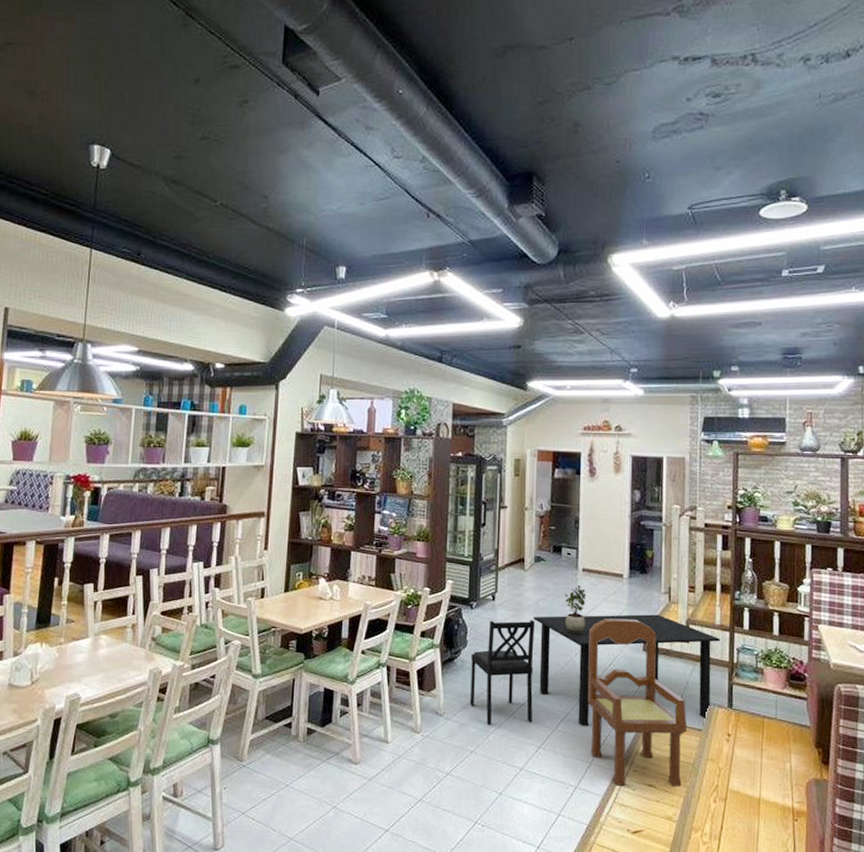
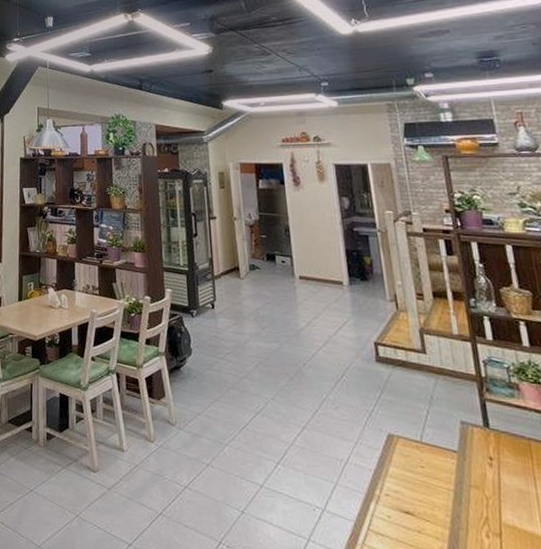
dining set: present [470,614,720,726] -> none [197,323,464,442]
potted plant: present [564,585,587,634] -> none [284,293,311,343]
dining chair: present [587,619,688,786] -> none [315,327,444,516]

